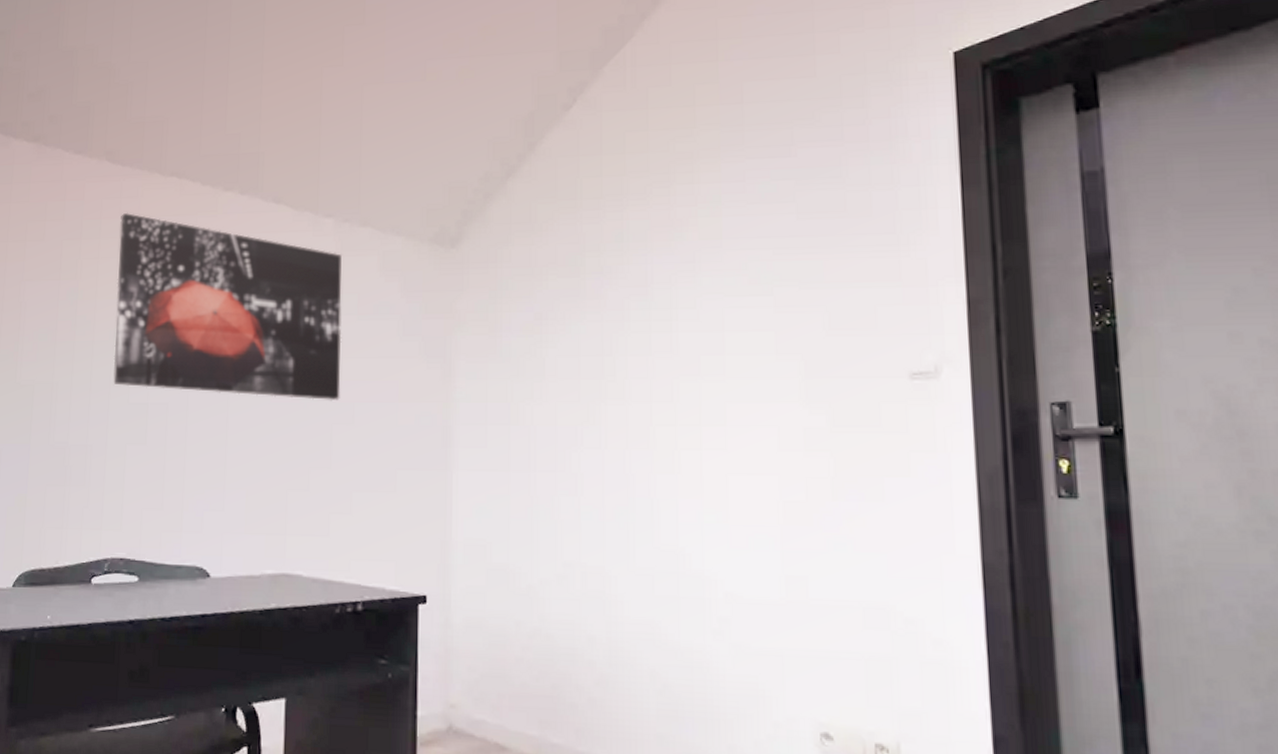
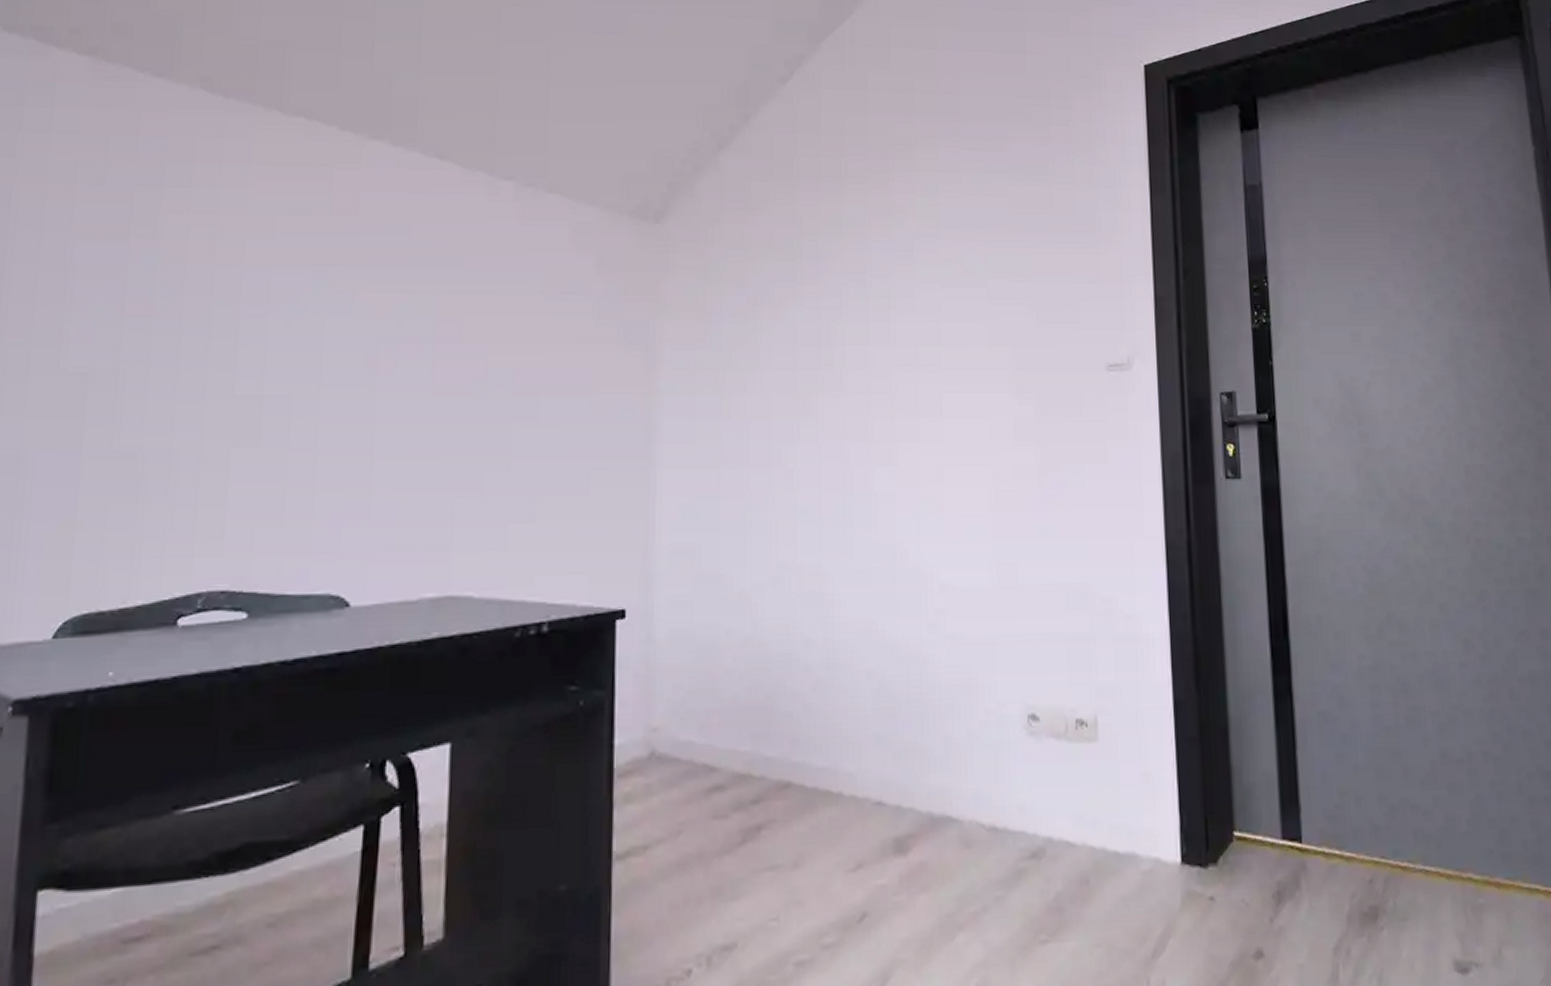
wall art: present [113,212,342,401] -> none [211,156,524,393]

